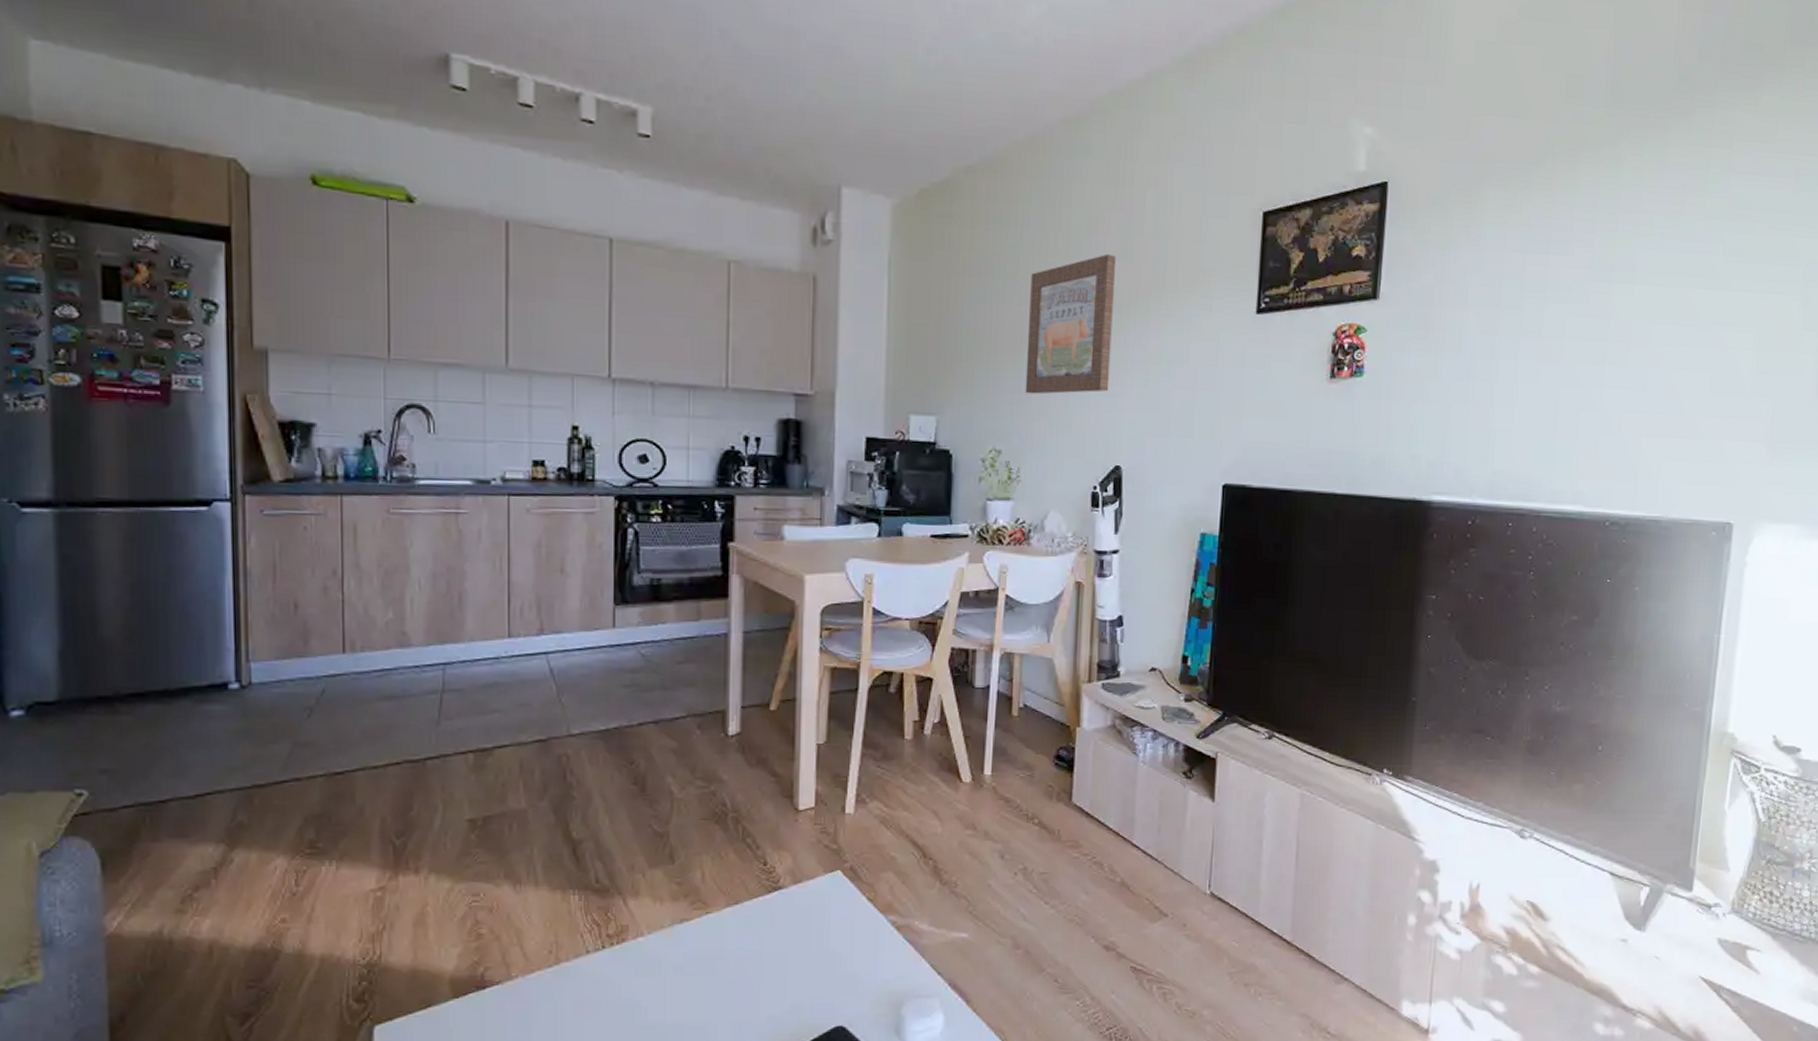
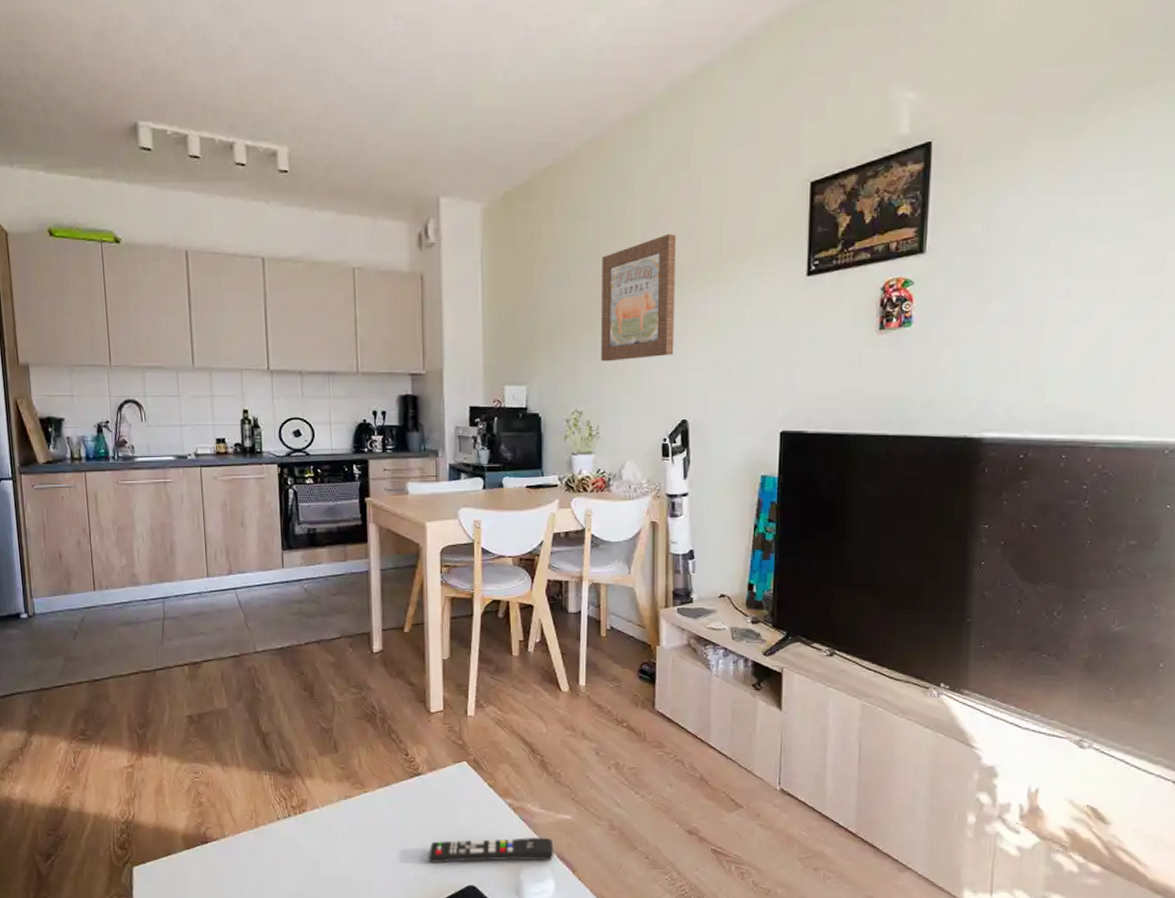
remote control: none [785,961,945,1001] -> present [428,837,554,864]

